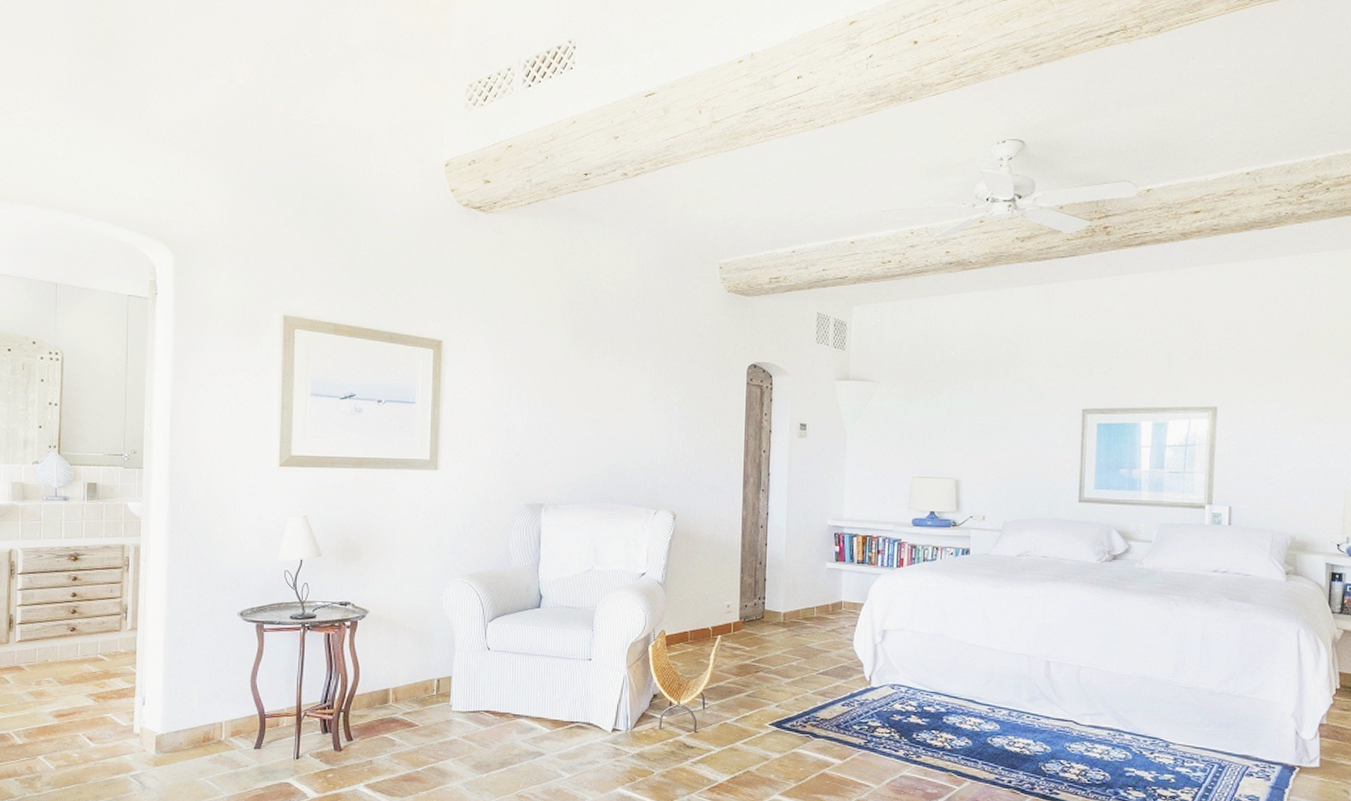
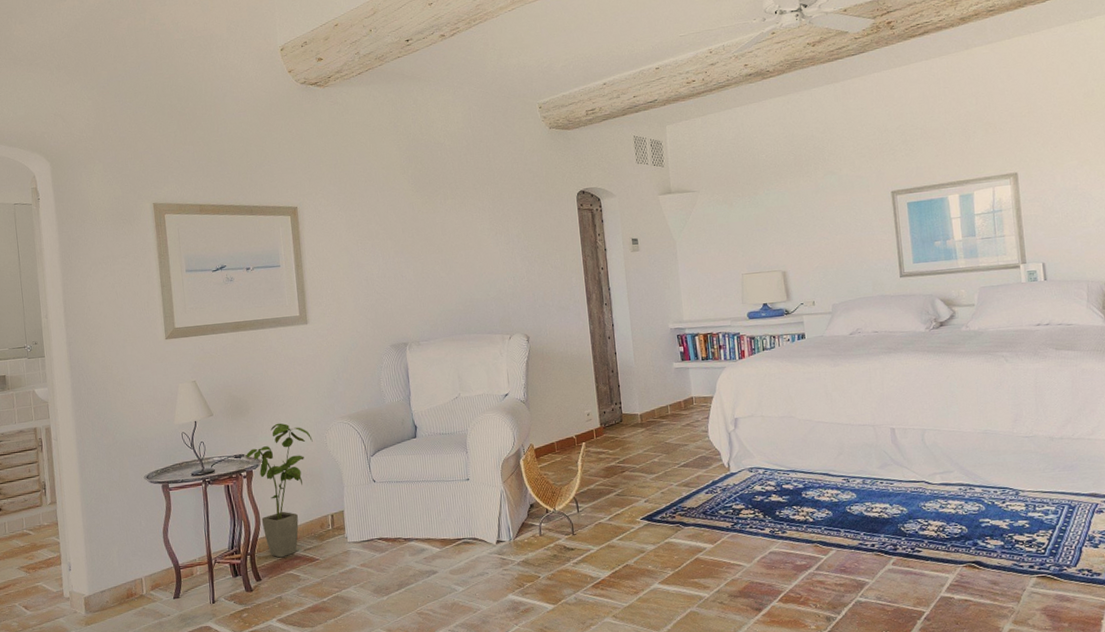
house plant: none [350,573,427,719] -> present [244,423,313,558]

